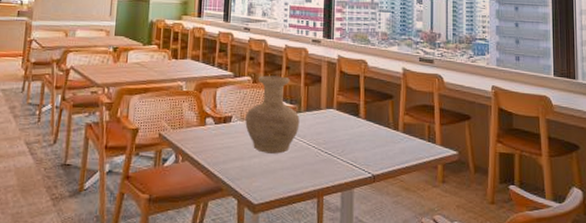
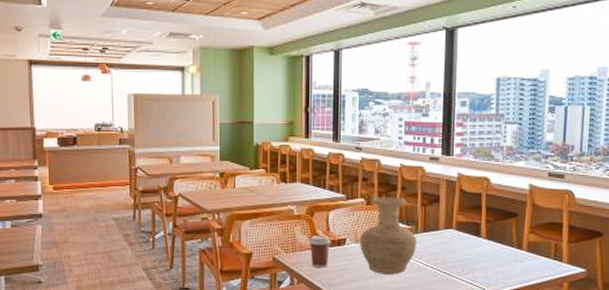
coffee cup: none [196,112,218,145] -> present [309,235,331,268]

